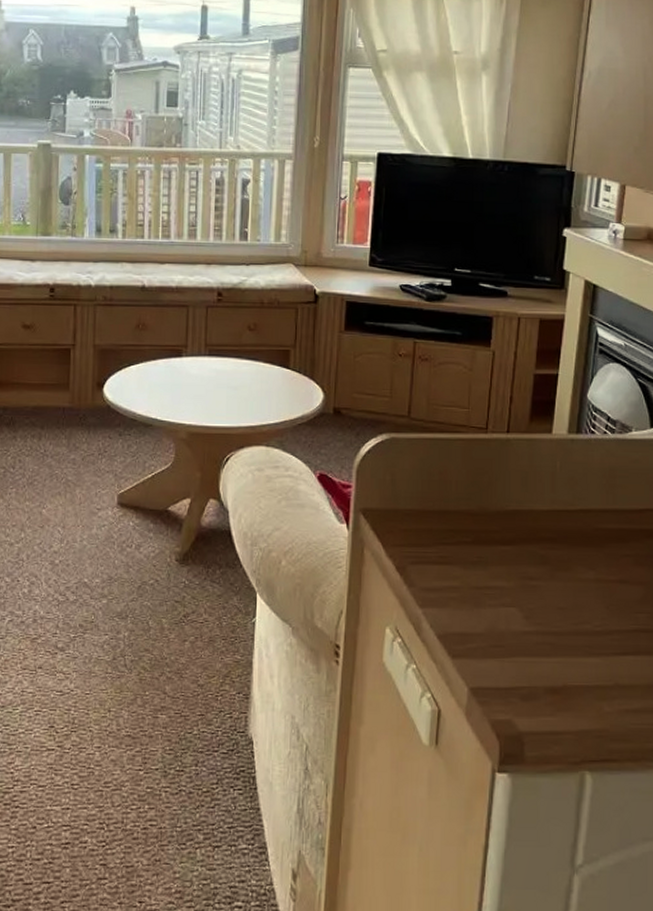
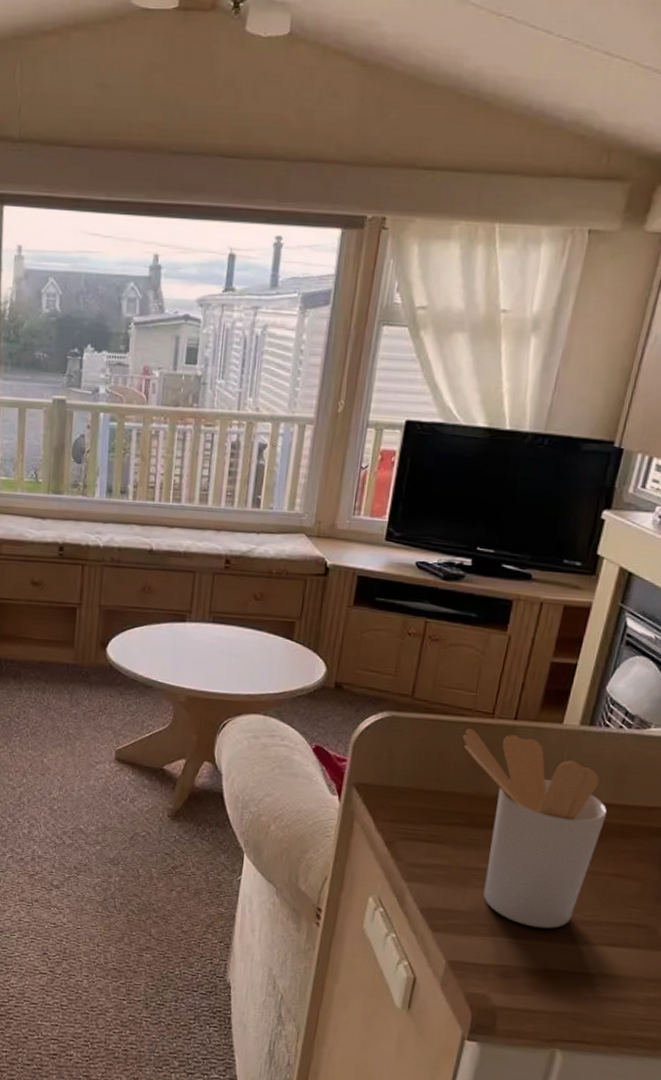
utensil holder: none [460,445,603,643] -> present [462,728,608,929]

